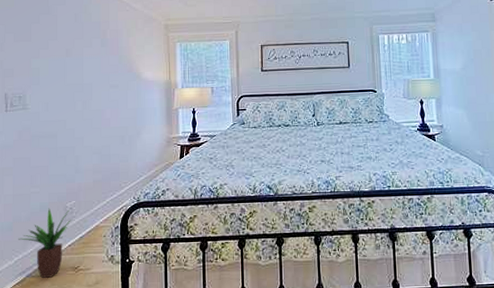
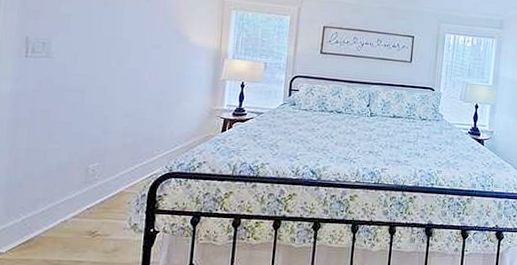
potted plant: present [18,208,72,278] -> none [28,167,93,240]

